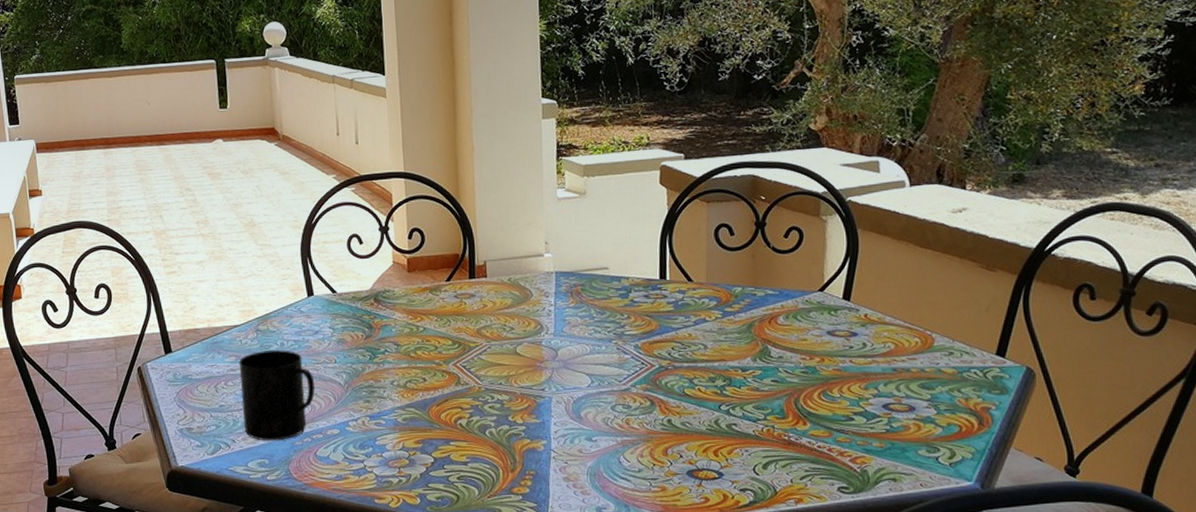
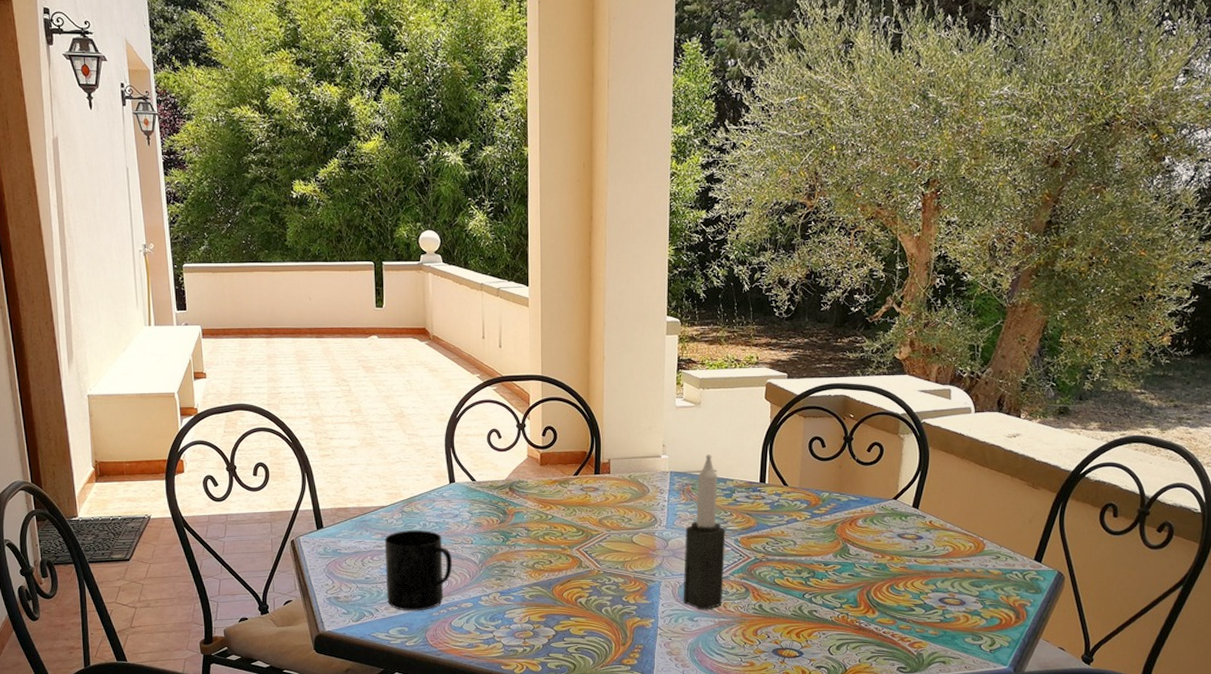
candle: none [576,250,625,428] -> present [683,454,726,610]

